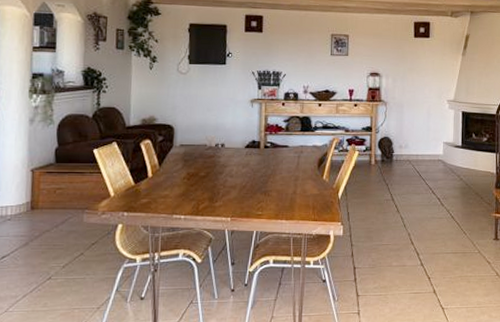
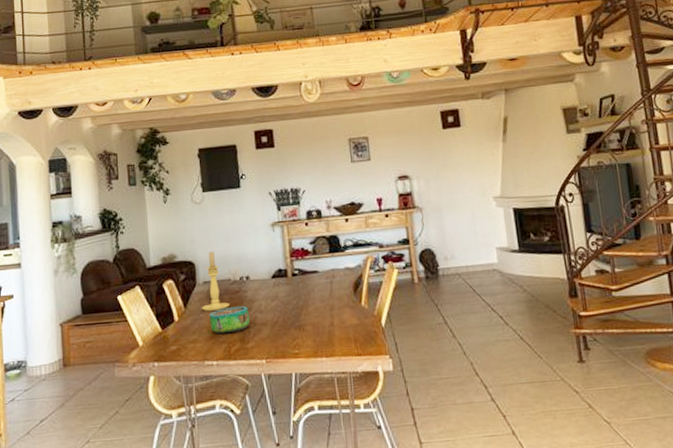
candle holder: none [176,118,203,171] -> present [202,251,230,311]
decorative bowl: none [182,170,220,193] -> present [209,306,249,335]

